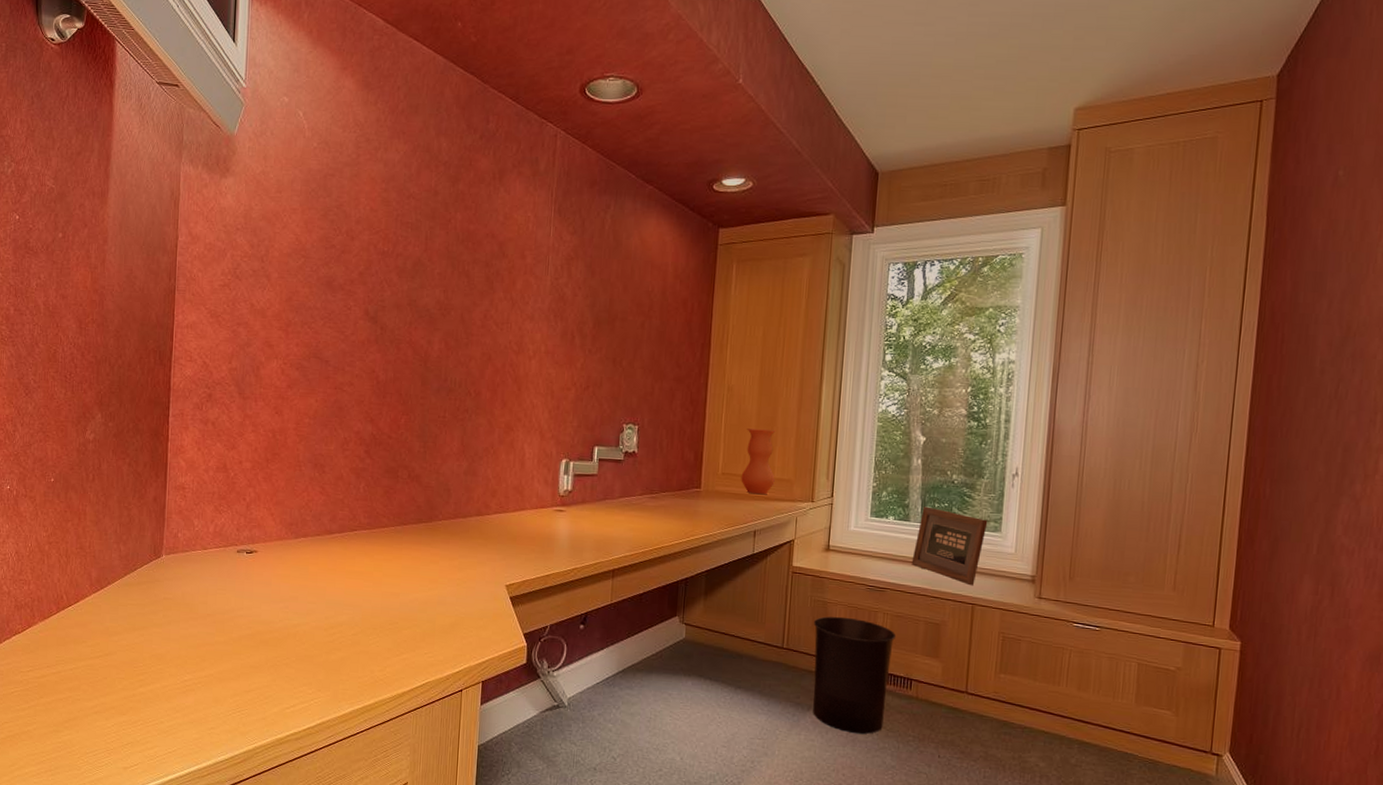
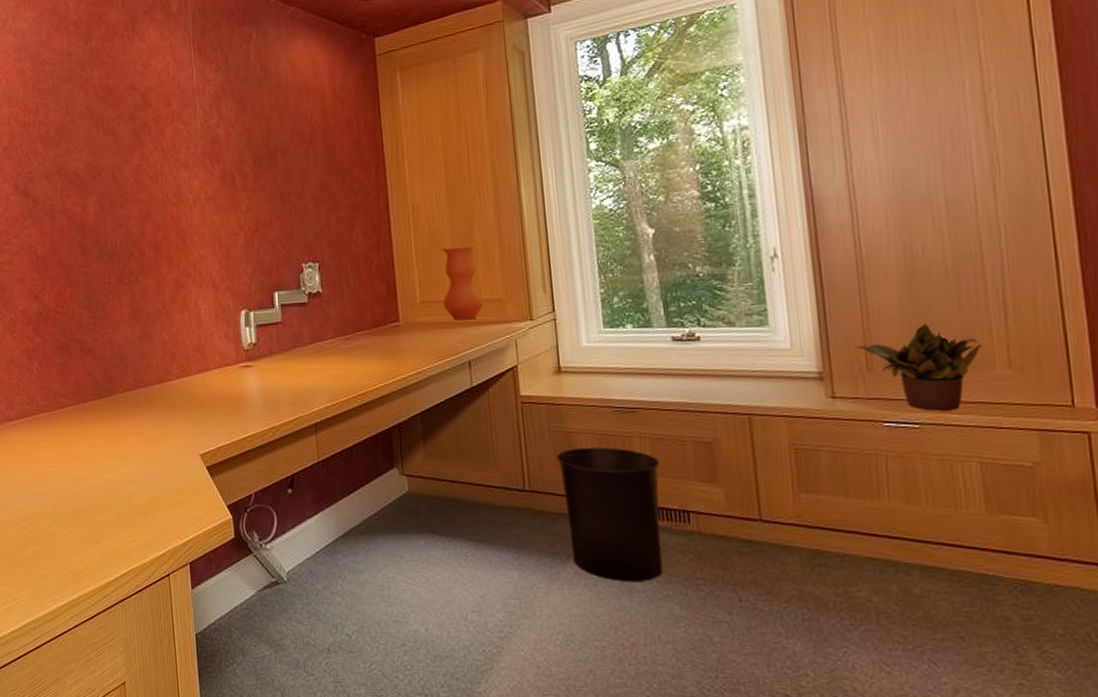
picture frame: present [911,506,988,586] -> none [663,307,750,393]
potted plant: none [1064,545,1158,620] -> present [856,322,984,411]

